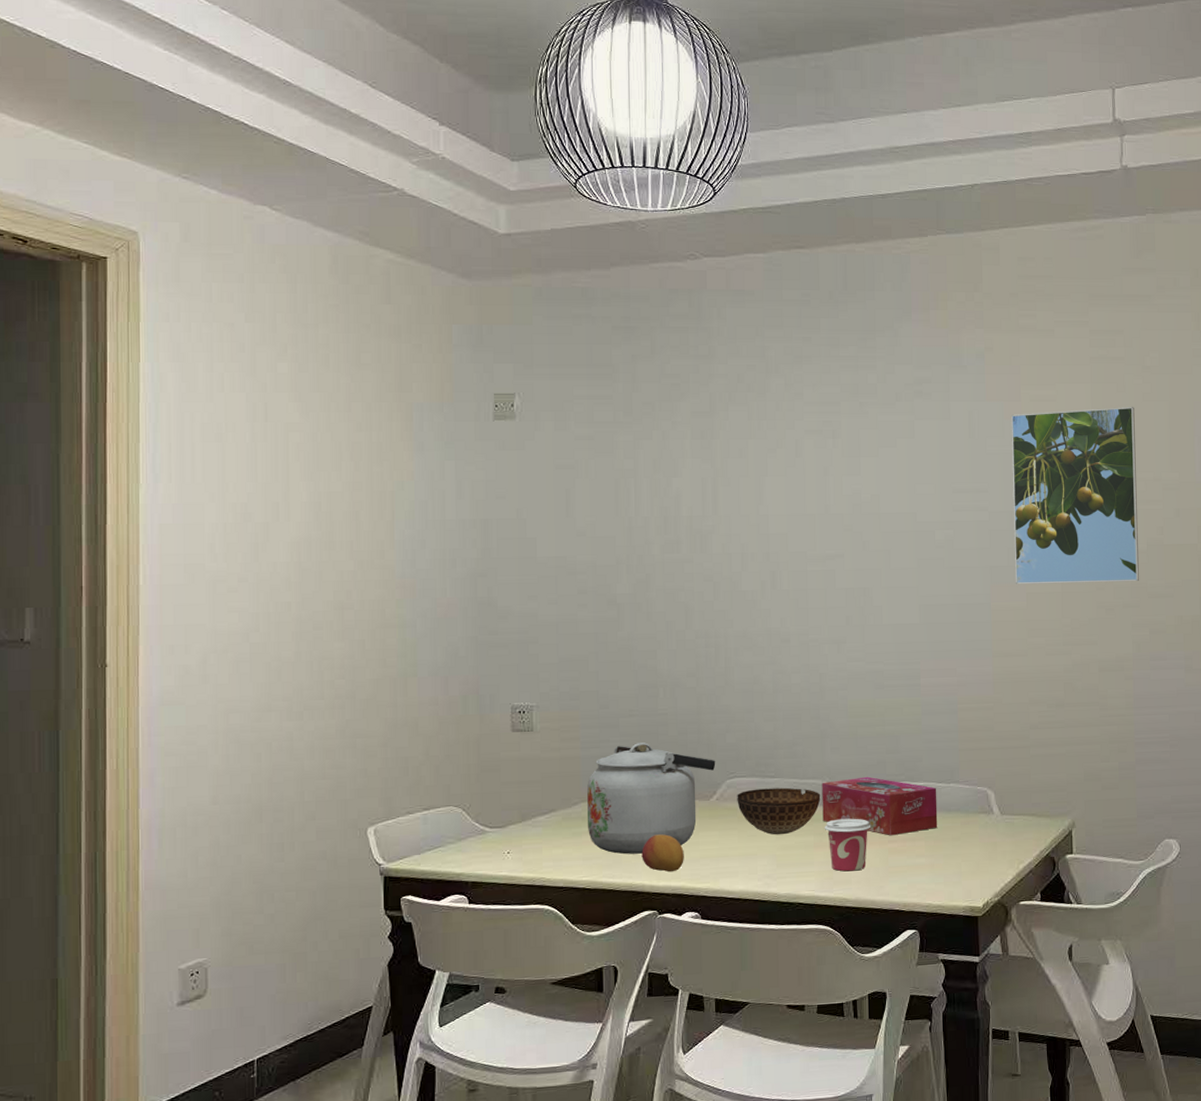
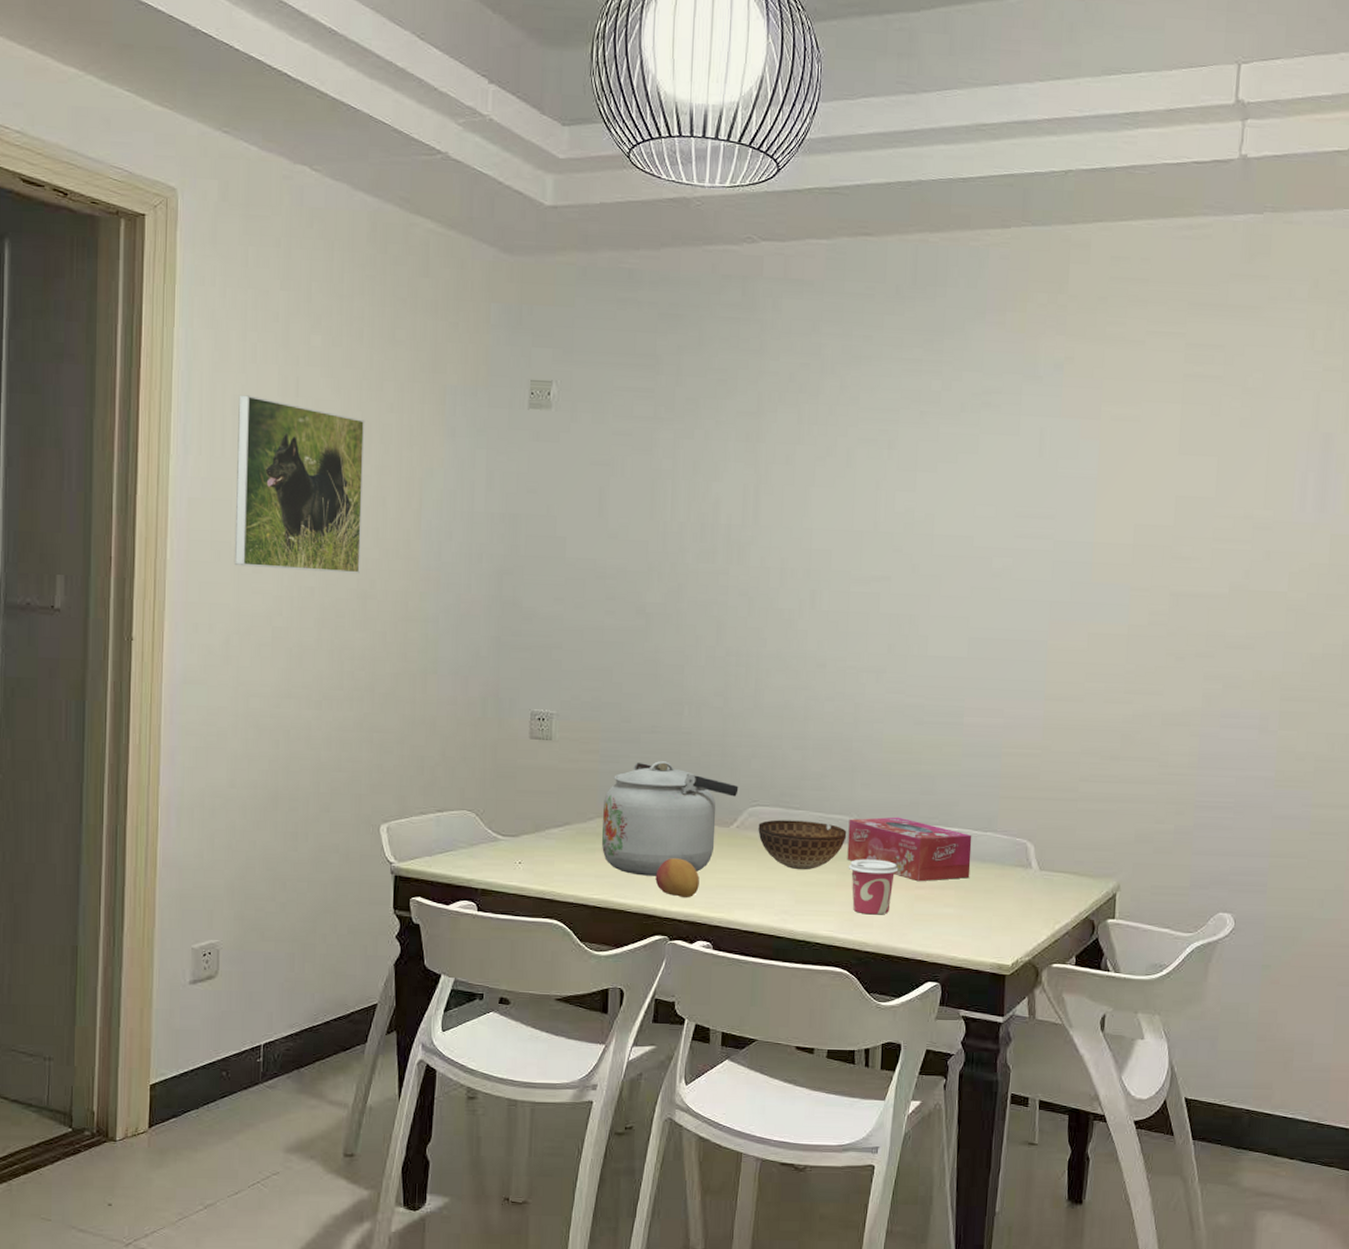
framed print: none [207,423,336,587] -> present [234,395,365,574]
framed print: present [1010,406,1139,585] -> none [1076,432,1229,630]

